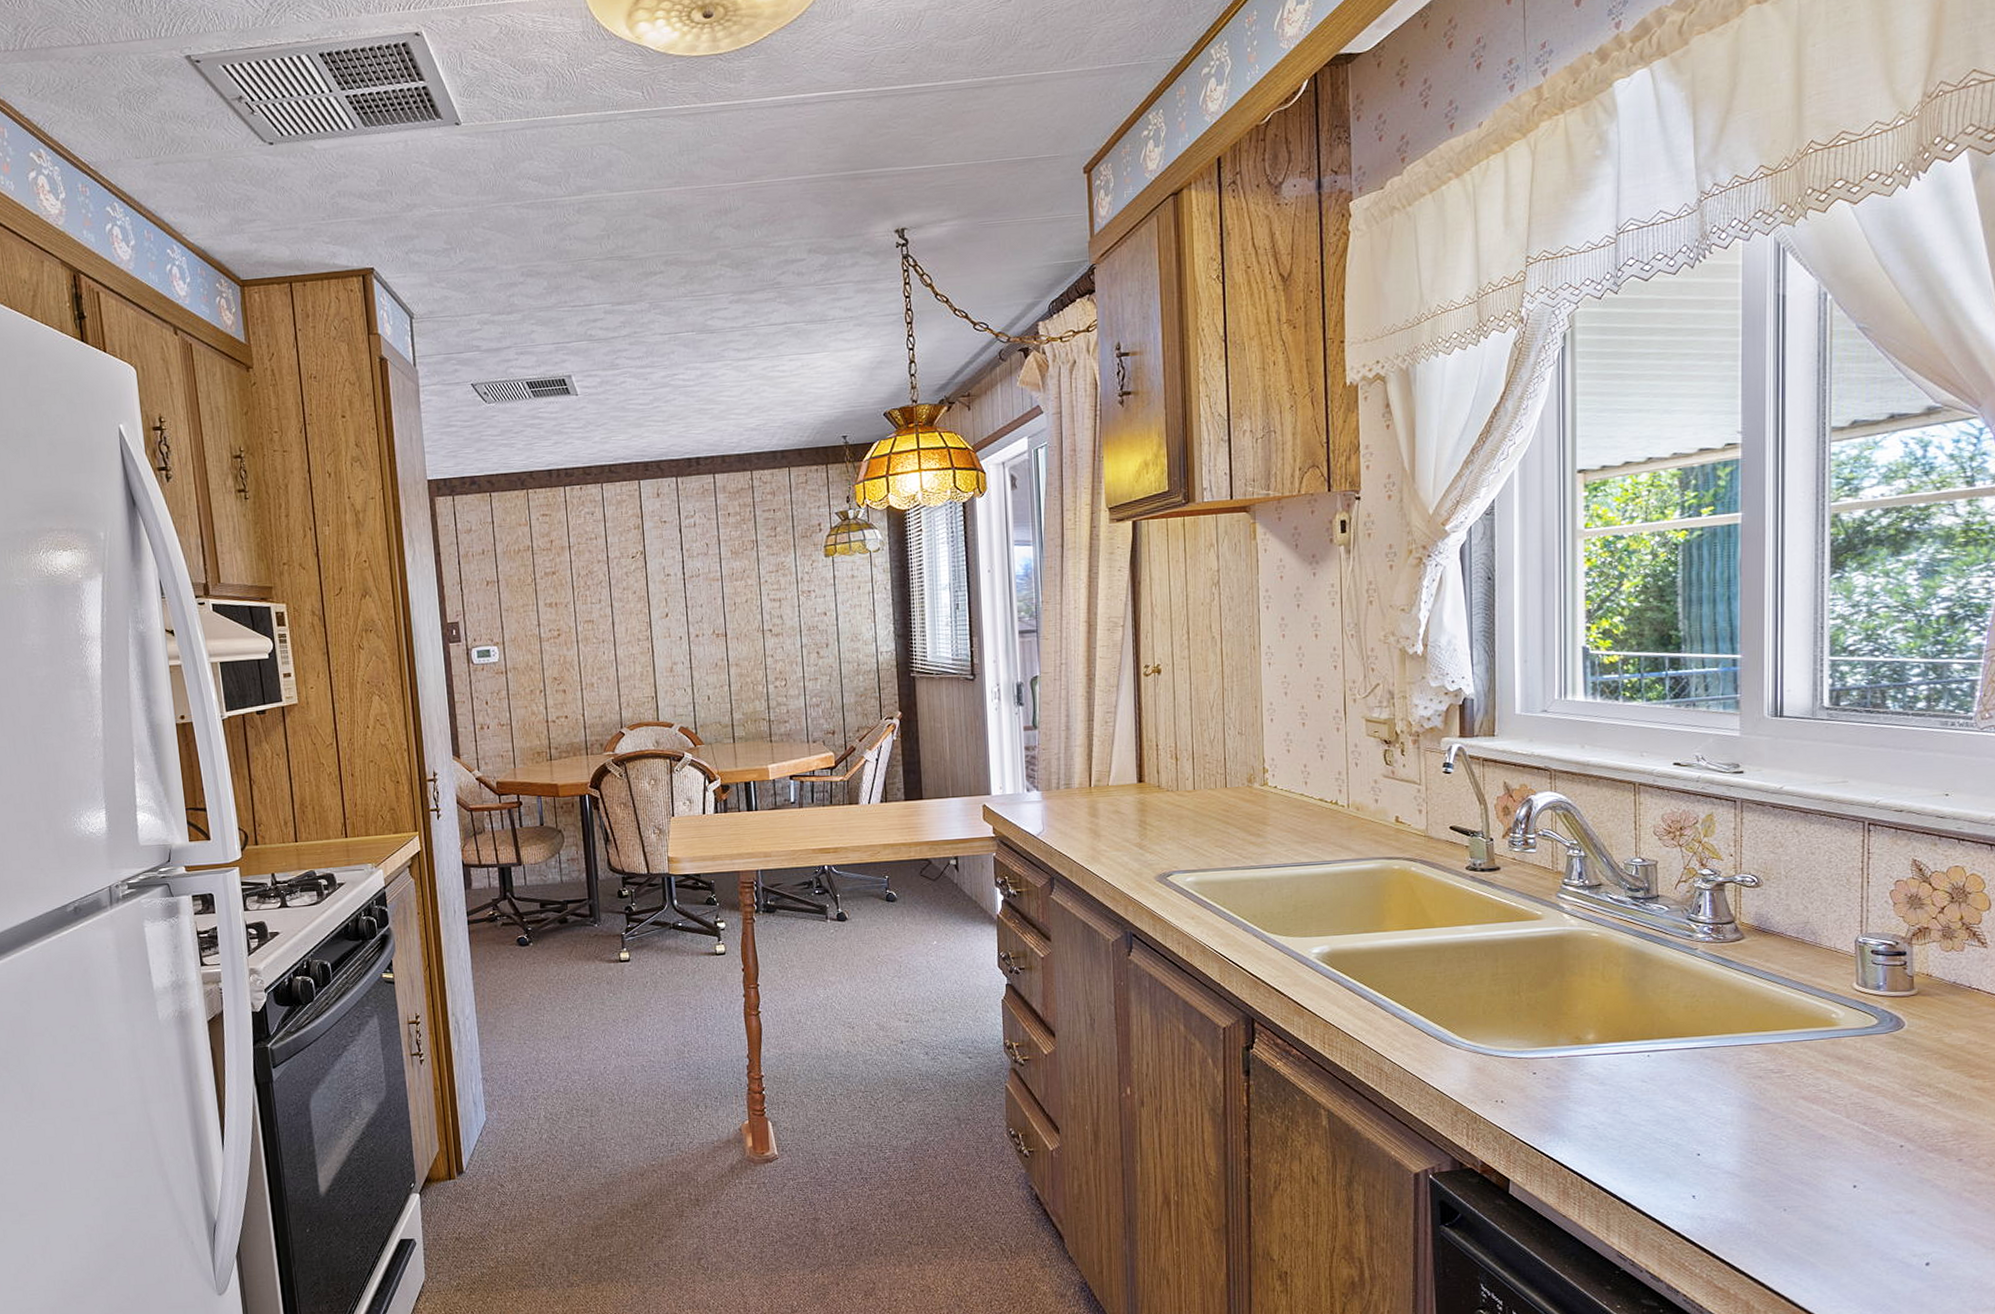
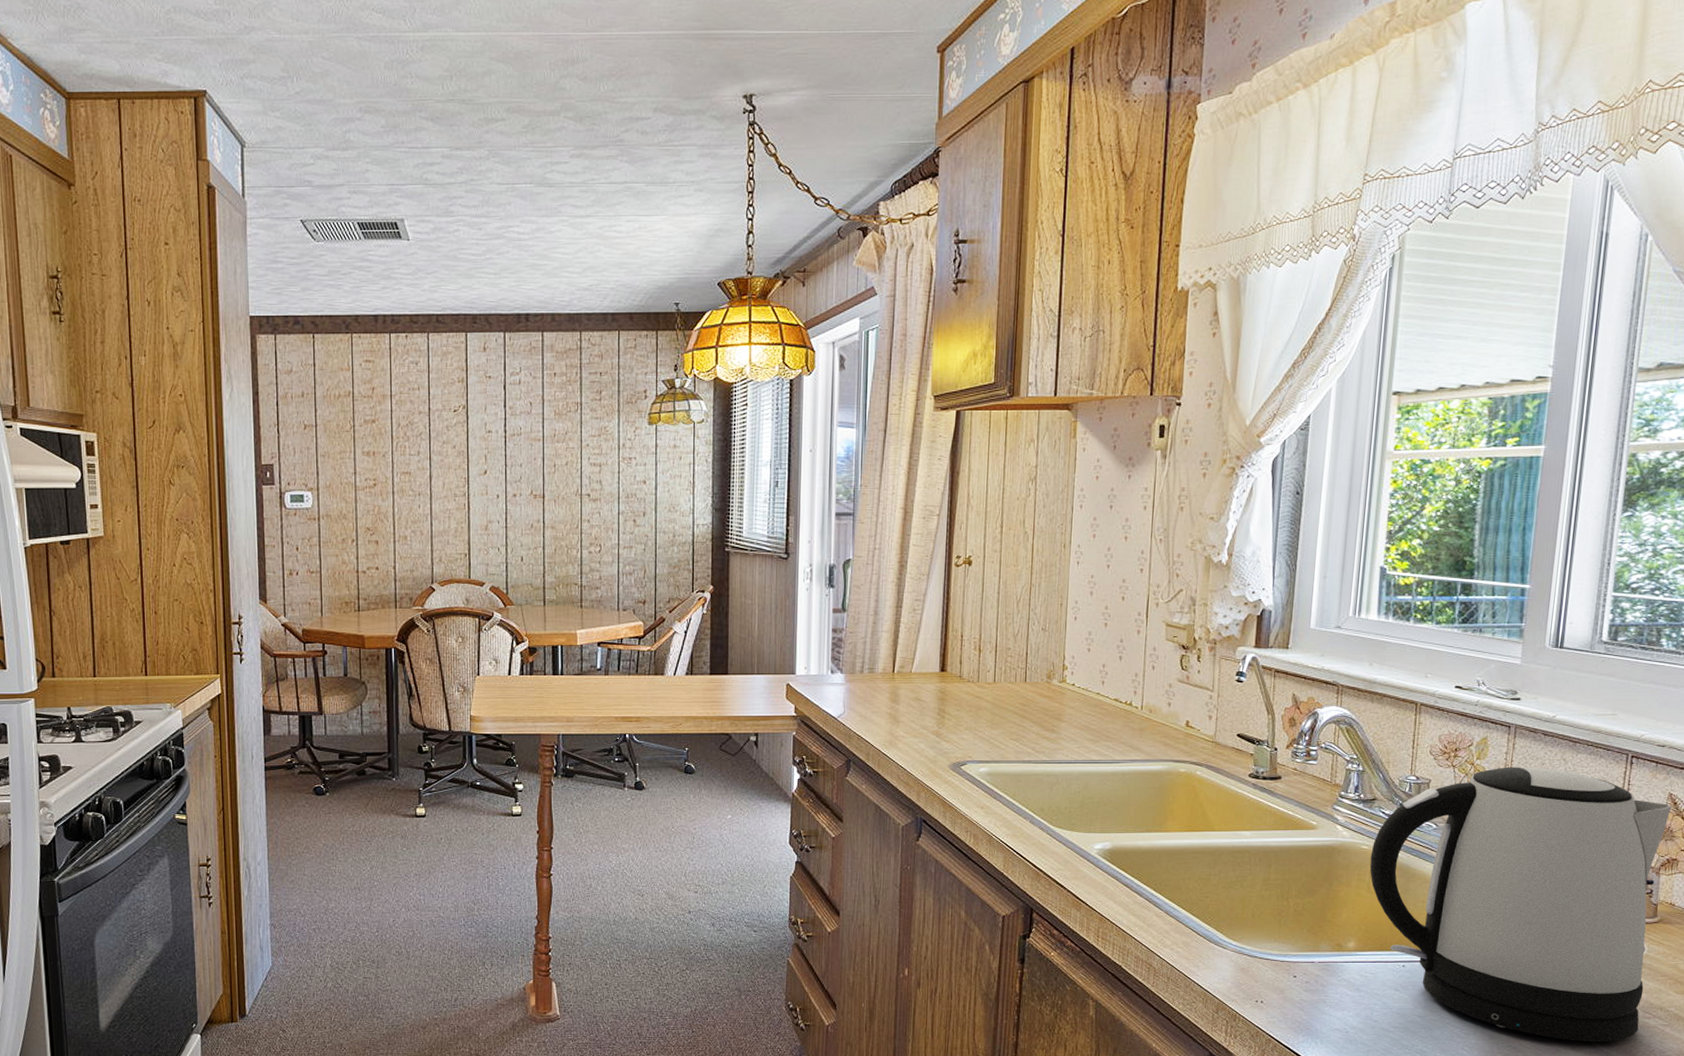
kettle: none [1602,841,1917,1125] -> present [1369,767,1672,1042]

